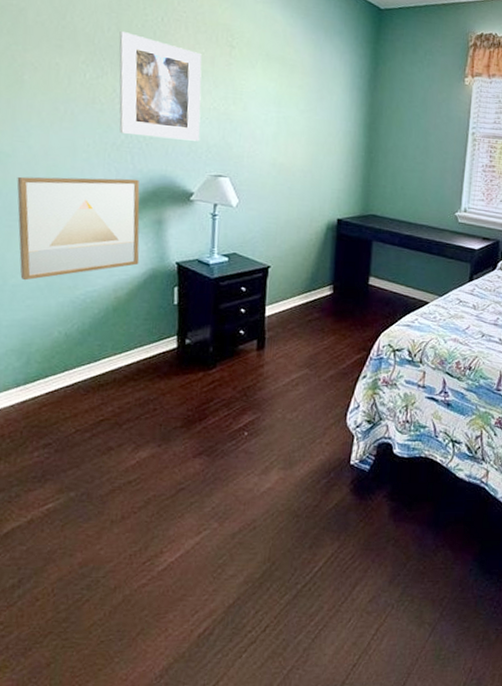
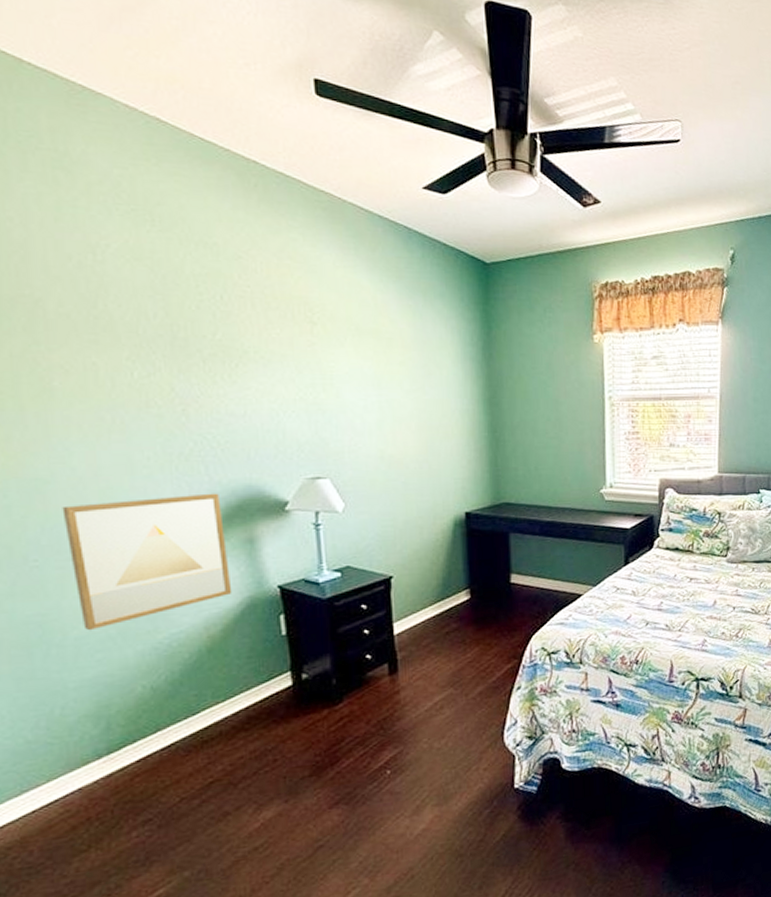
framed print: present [119,31,202,141] -> none [169,317,288,441]

